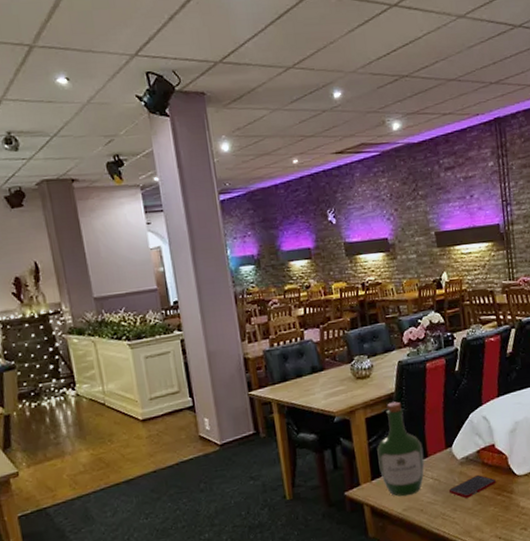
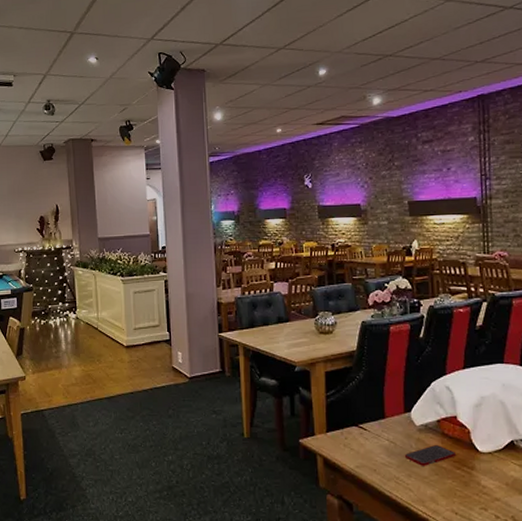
wine bottle: present [377,401,425,497] -> none [334,360,381,454]

